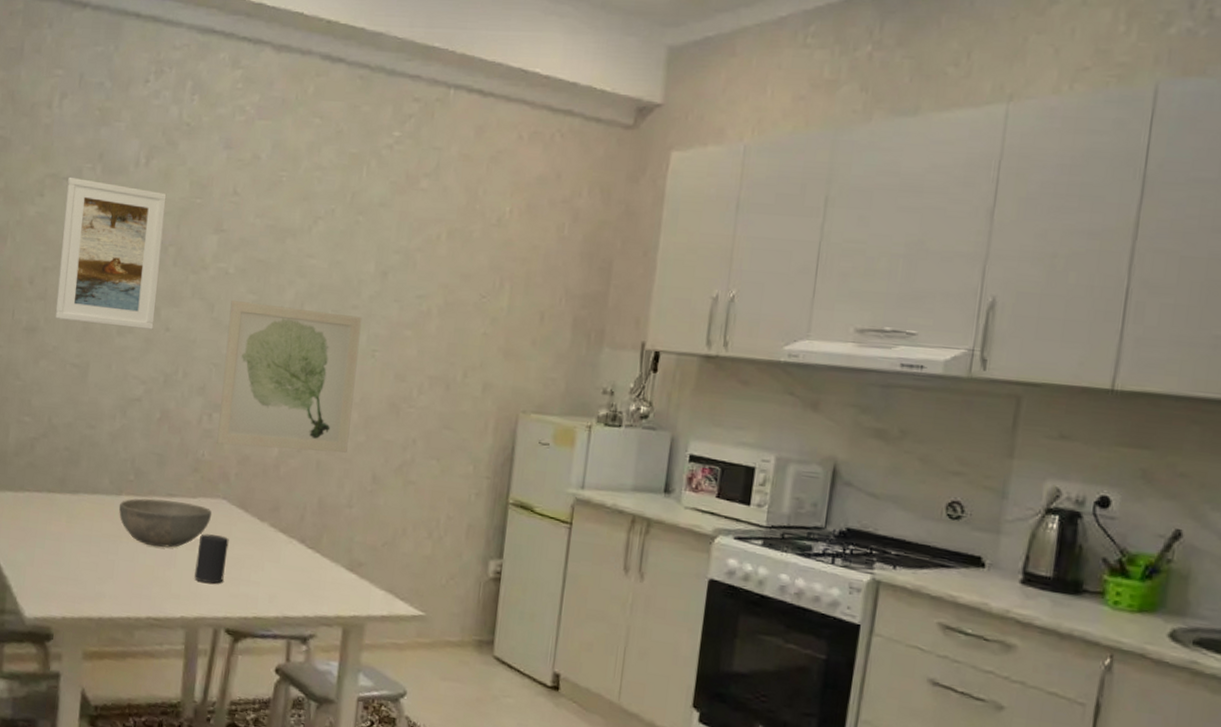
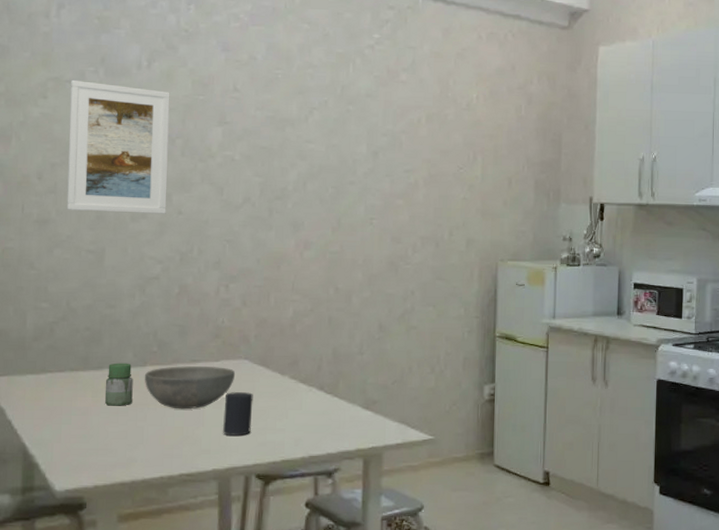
jar: none [78,488,108,536] -> present [104,363,133,406]
wall art: present [217,299,362,453] -> none [235,183,359,311]

